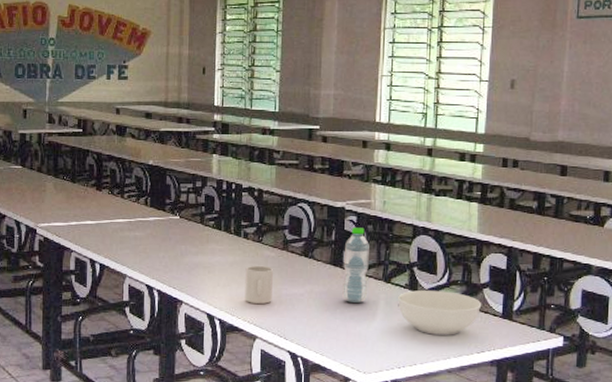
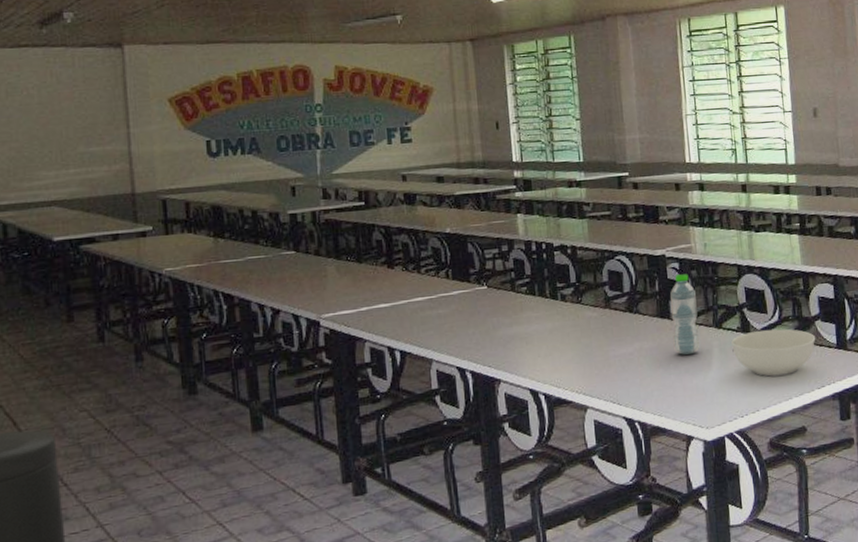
cup: present [245,265,274,305] -> none [567,327,600,372]

